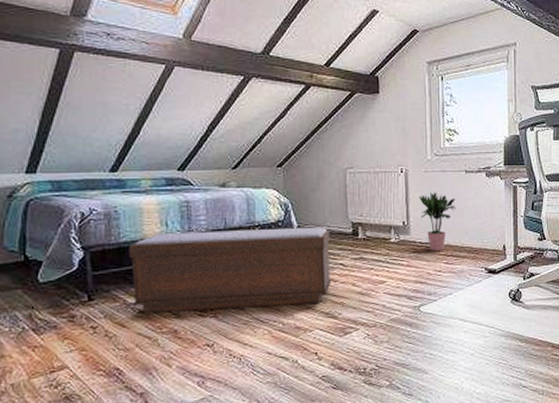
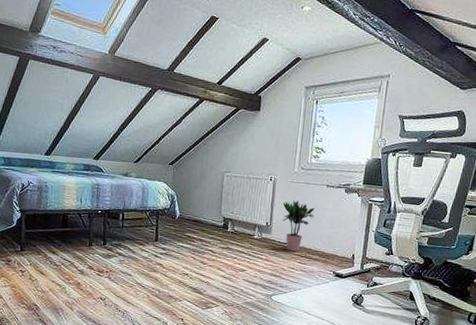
bench: present [129,227,332,313] -> none [51,207,204,279]

